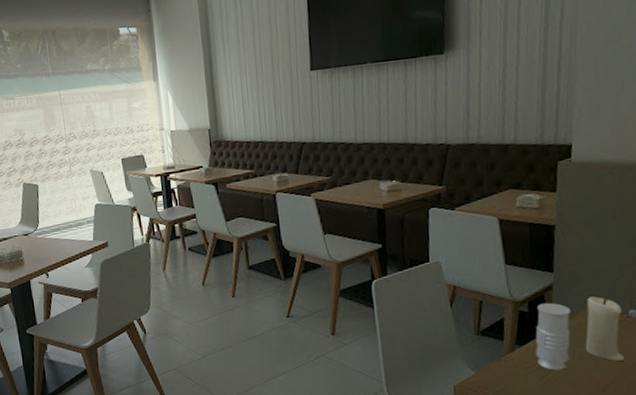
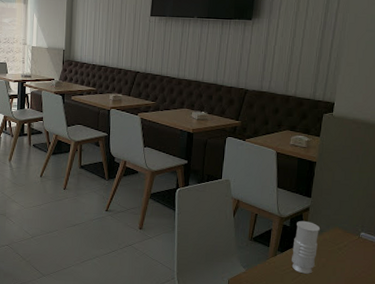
candle: present [585,296,625,361] -> none [327,219,356,271]

